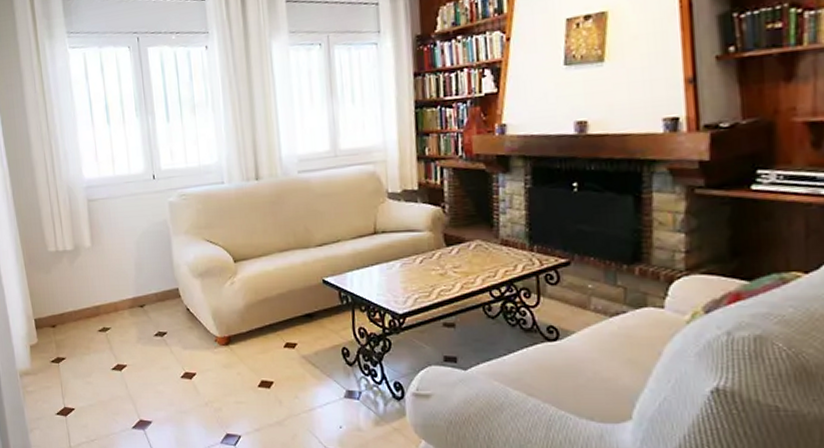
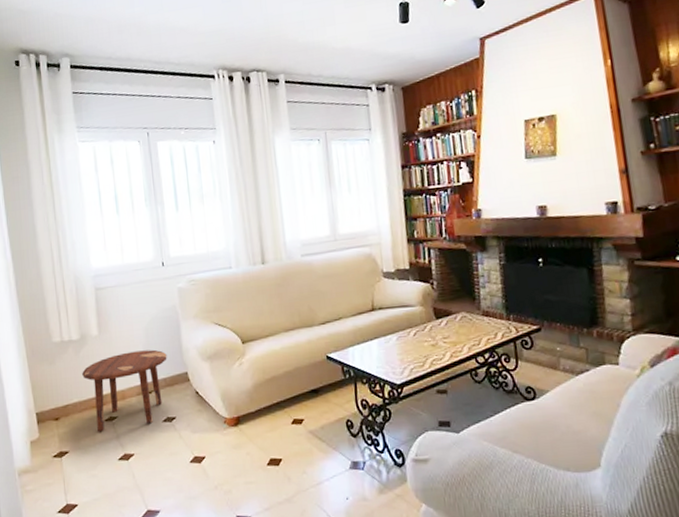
side table: none [76,264,158,342] -> present [82,349,167,432]

